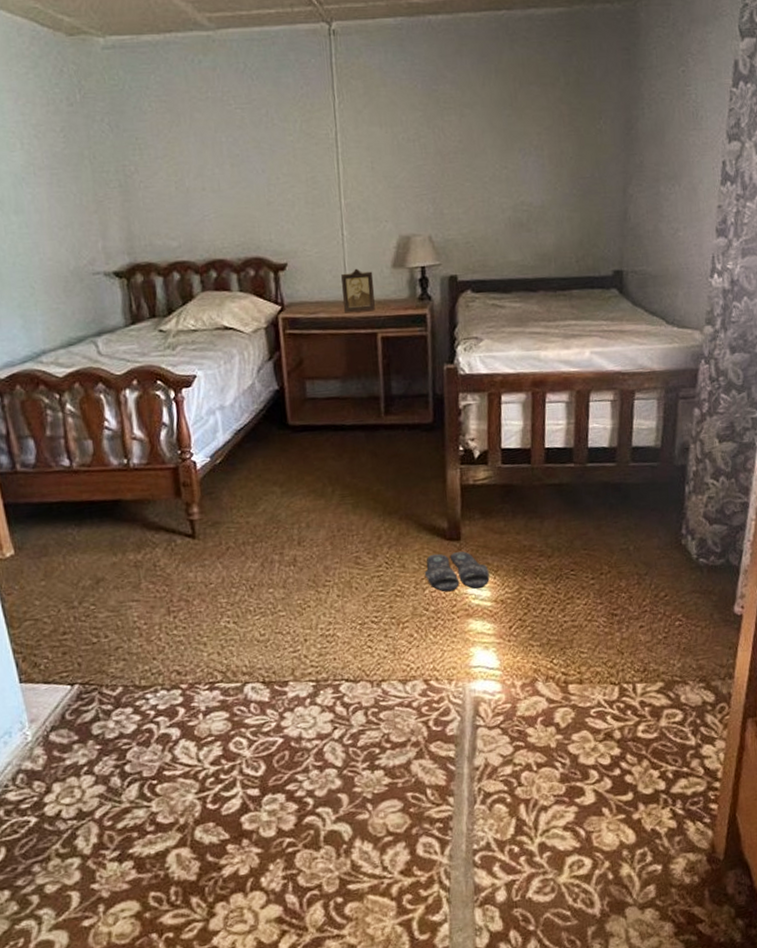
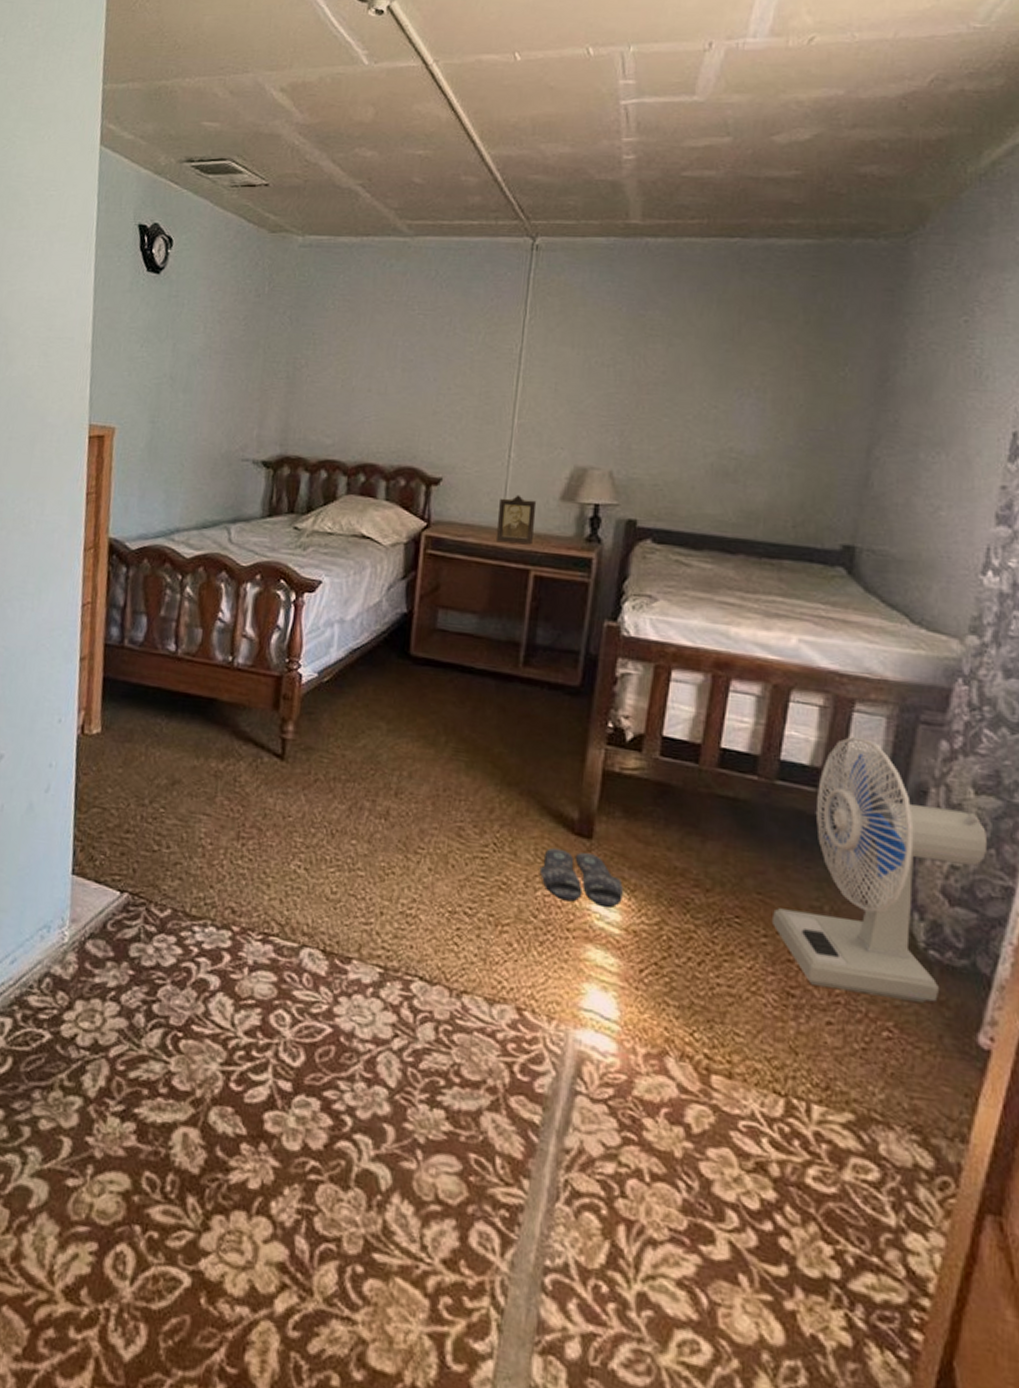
electric fan: none [595,418,730,604] -> present [771,737,988,1003]

